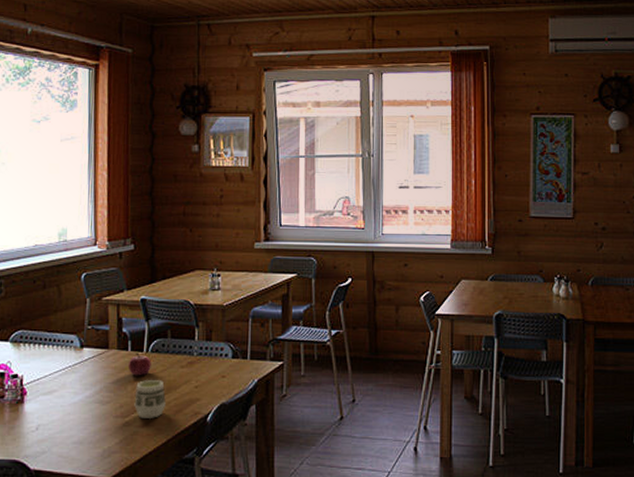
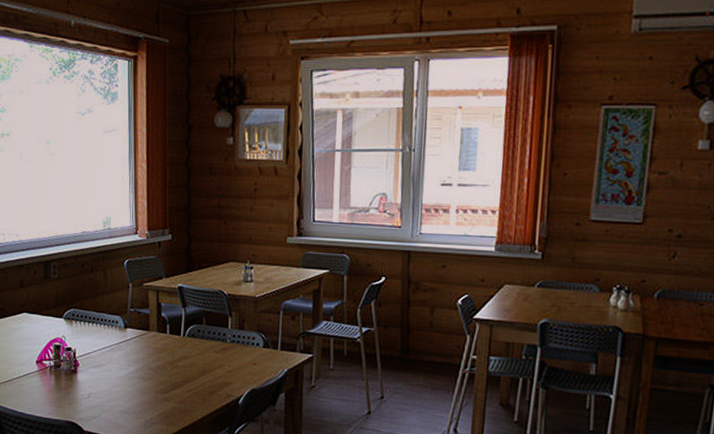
fruit: present [128,352,151,376] -> none [166,336,188,358]
cup: present [134,380,166,418] -> none [172,362,201,397]

